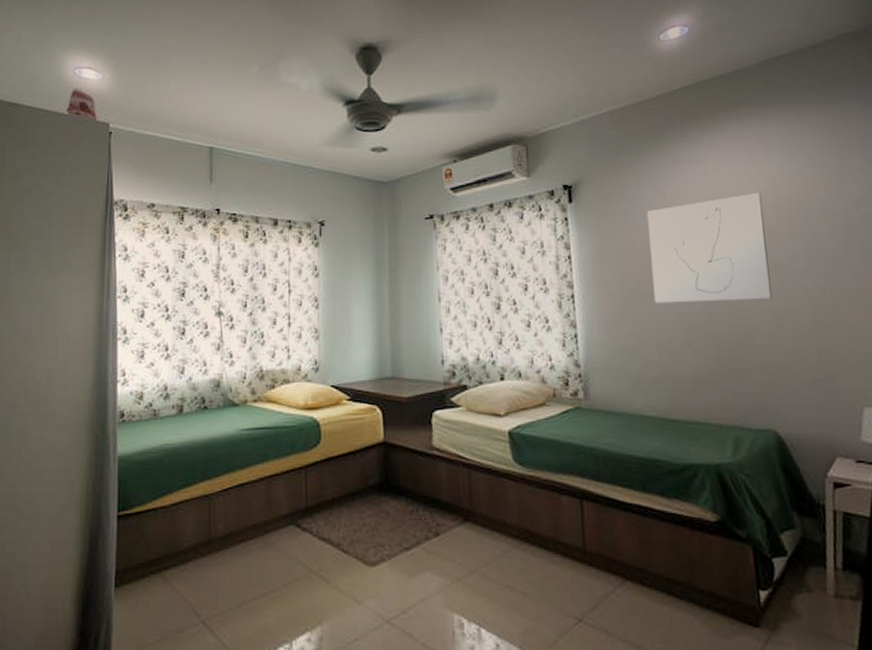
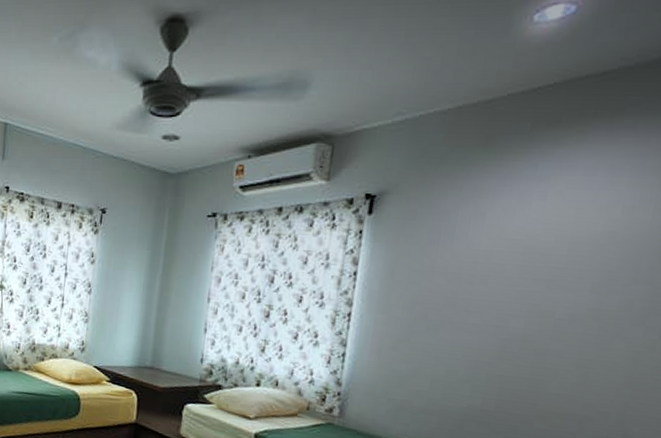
wall art: present [647,193,772,304] -> none [440,223,610,347]

